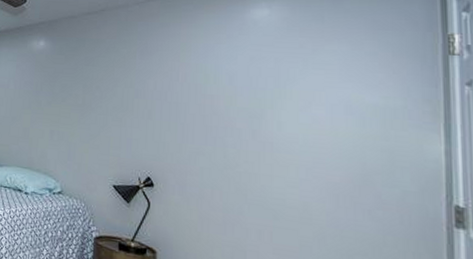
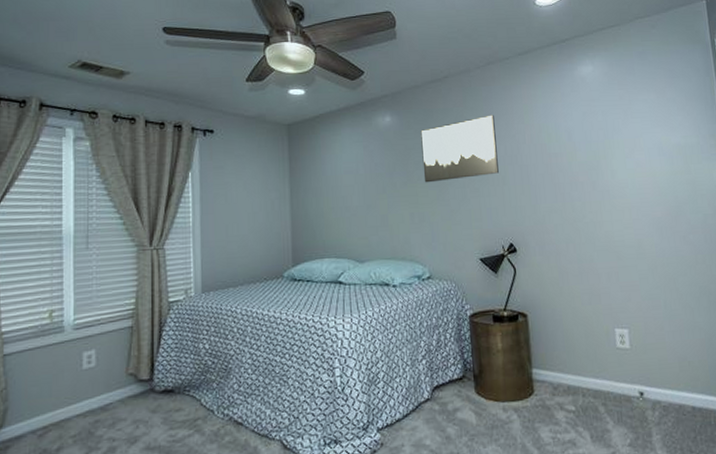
wall art: none [68,49,147,107] -> present [420,114,499,183]

